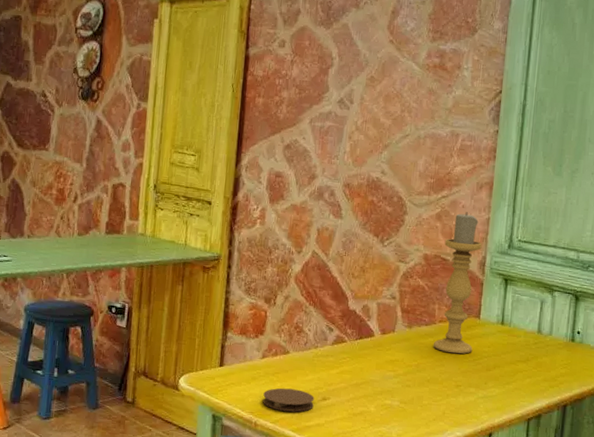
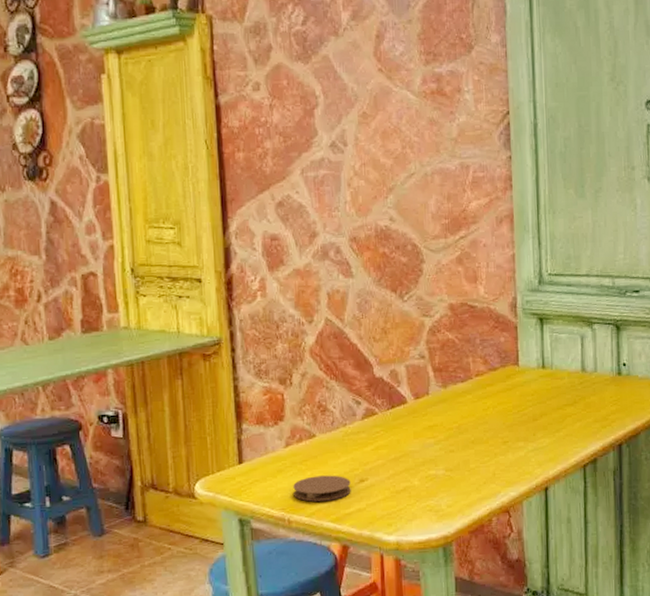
candle holder: present [433,212,482,354] -> none [469,251,516,408]

